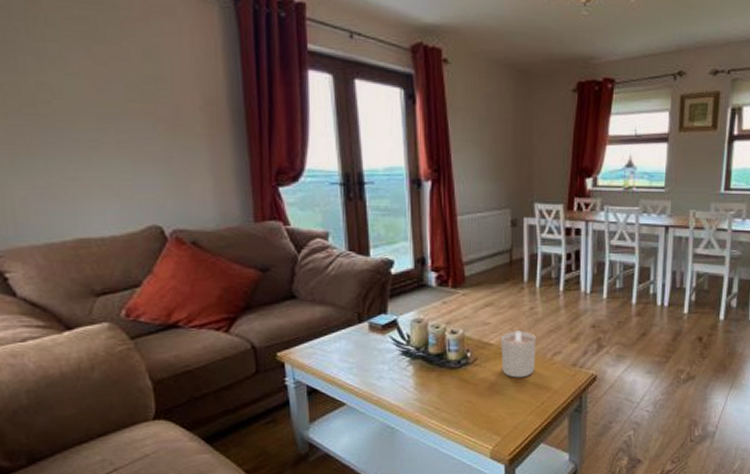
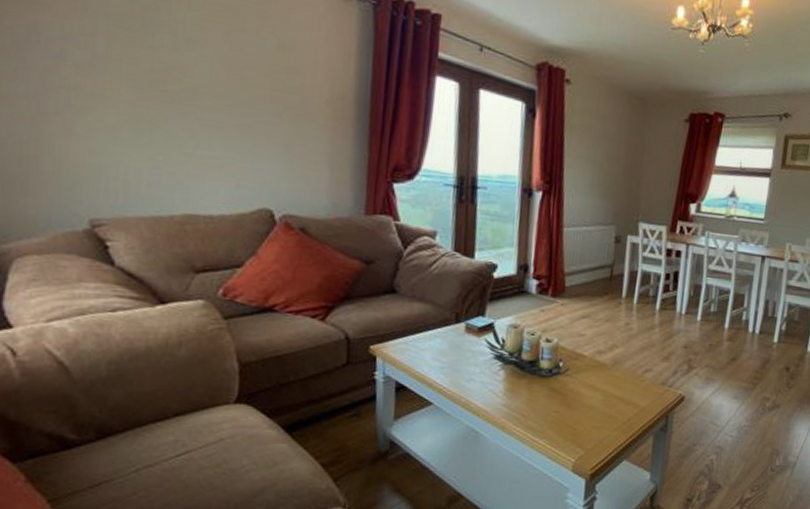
candle: present [501,330,536,378] -> none [592,344,628,392]

